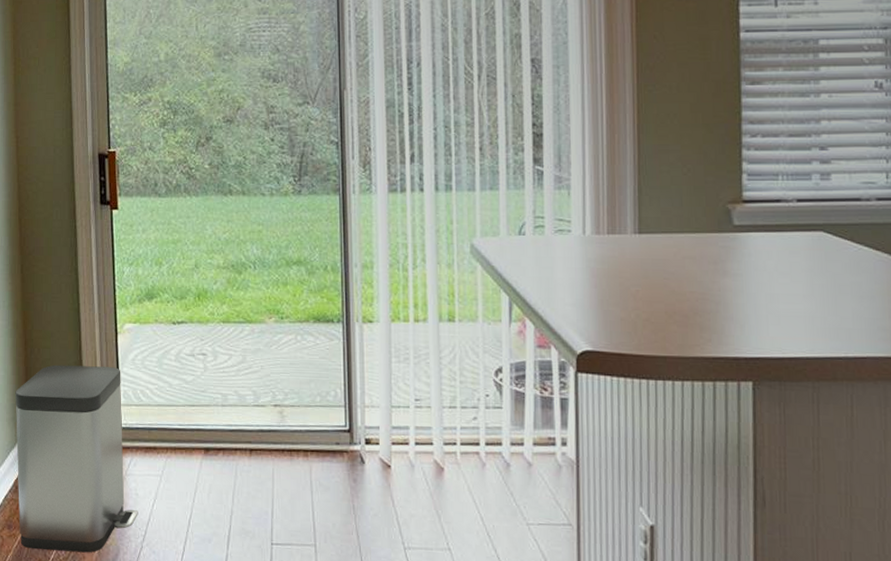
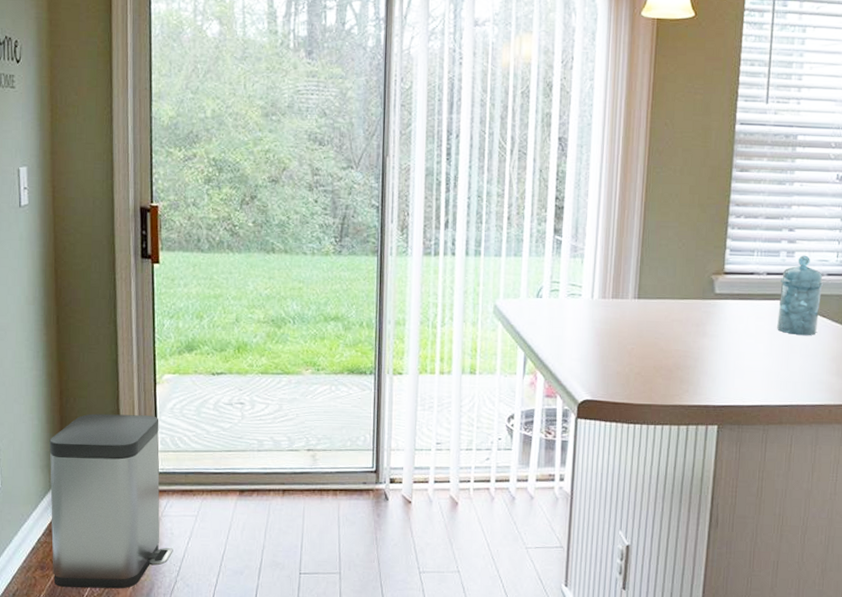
canister: none [814,177,873,272] -> present [777,255,824,335]

